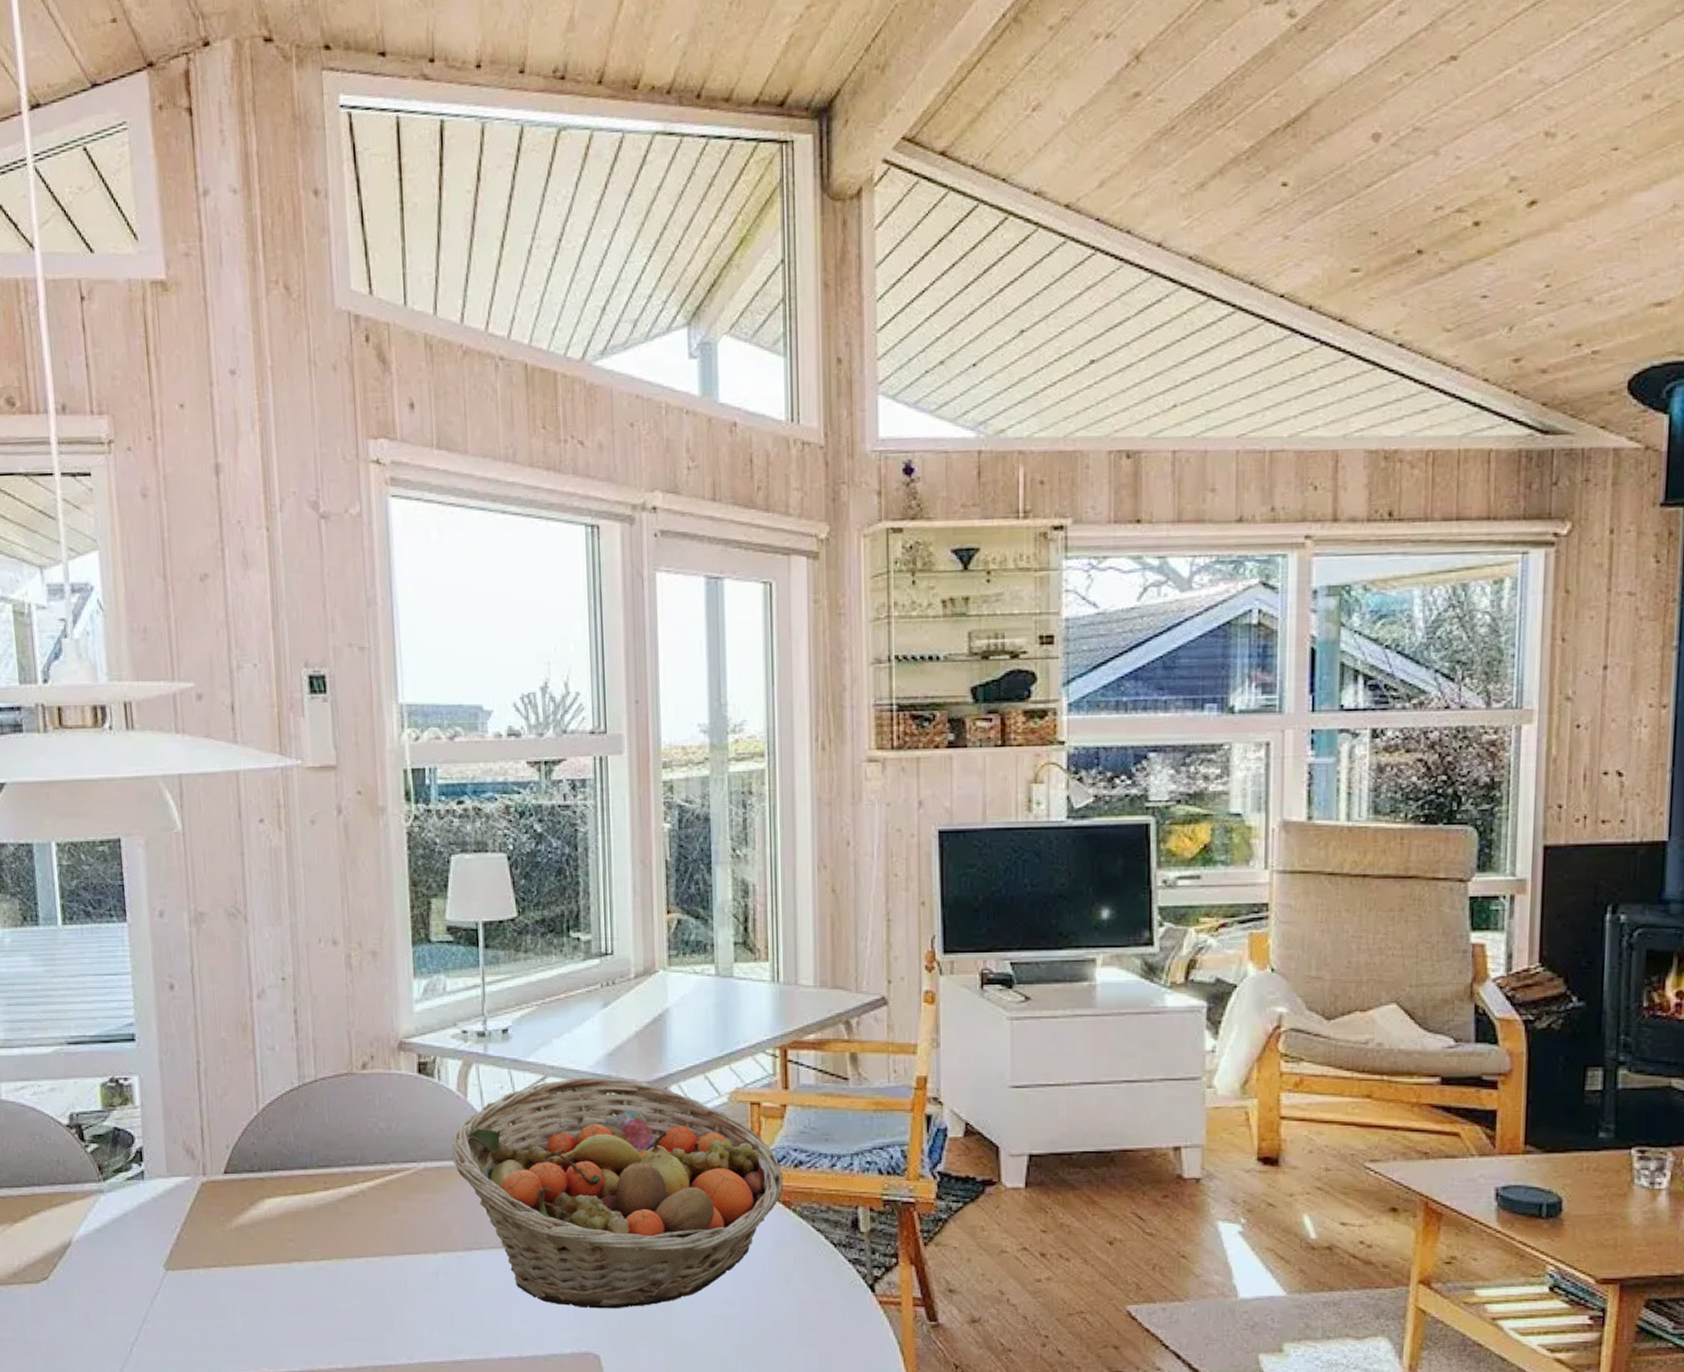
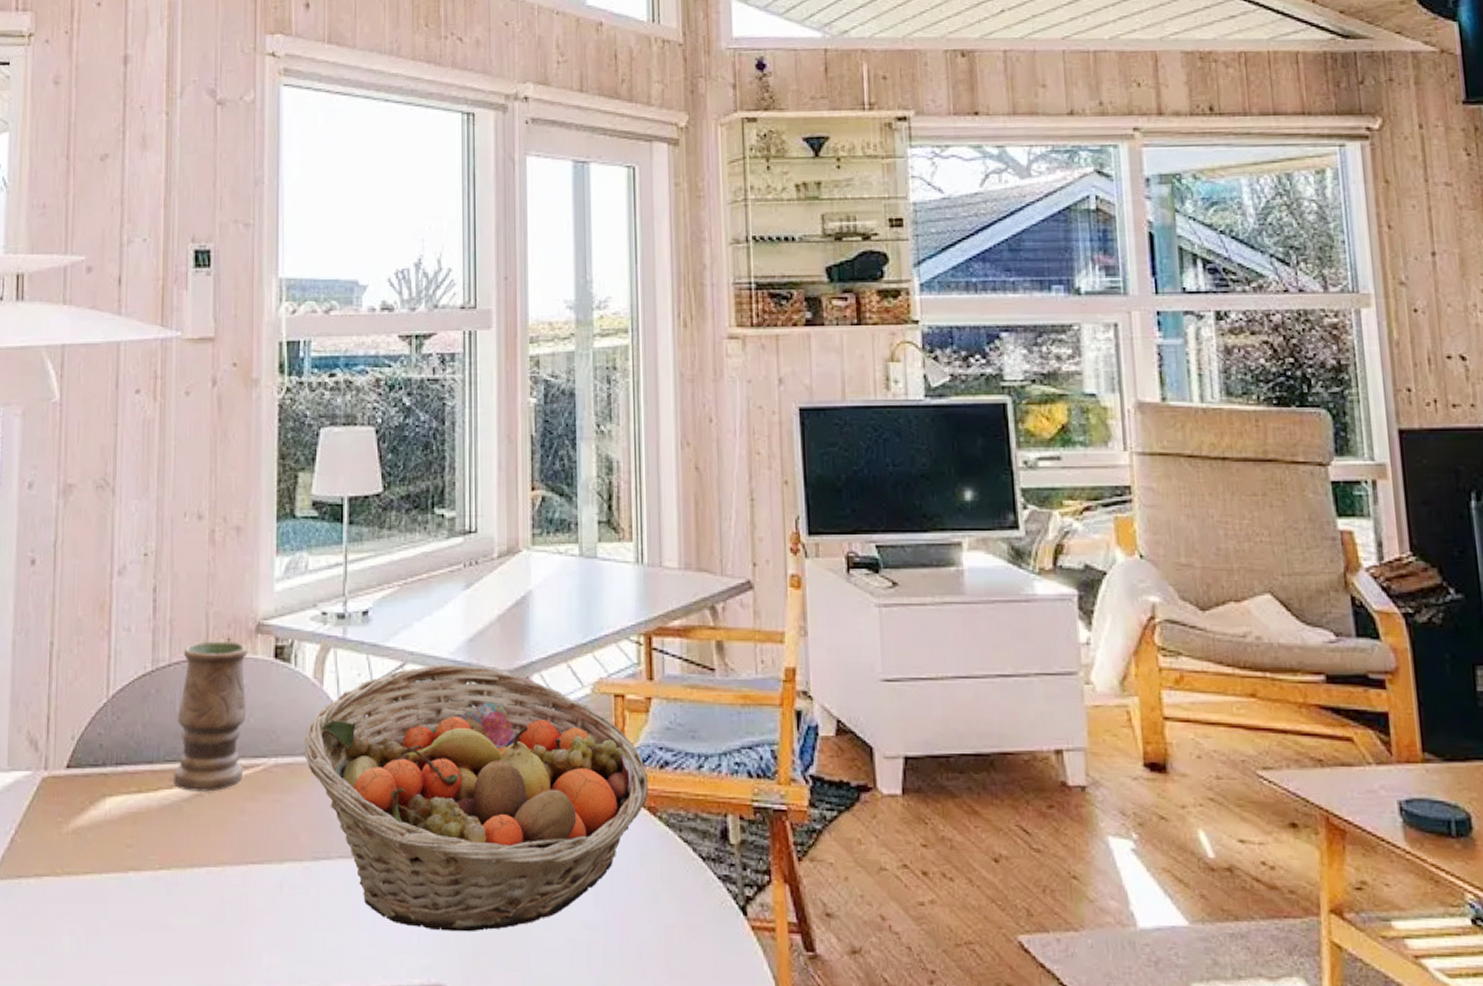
vase: none [327,1059,395,1193] -> present [173,641,248,792]

